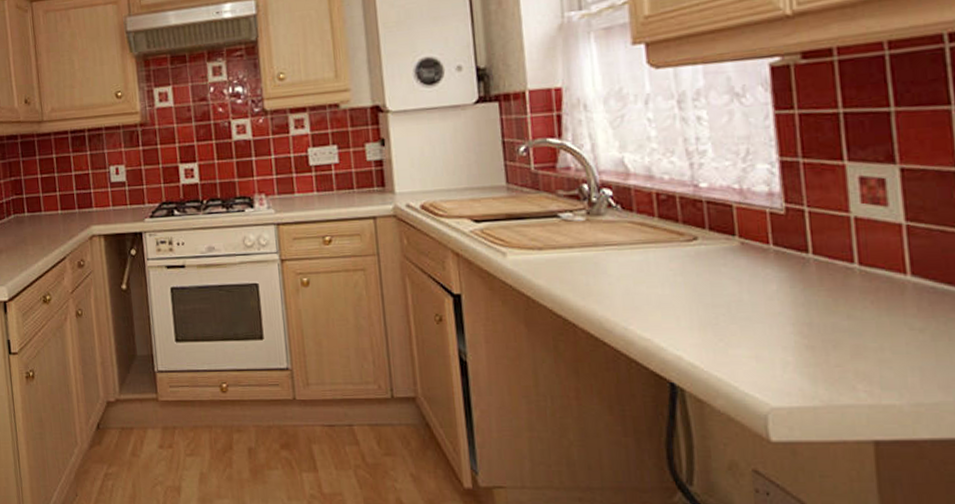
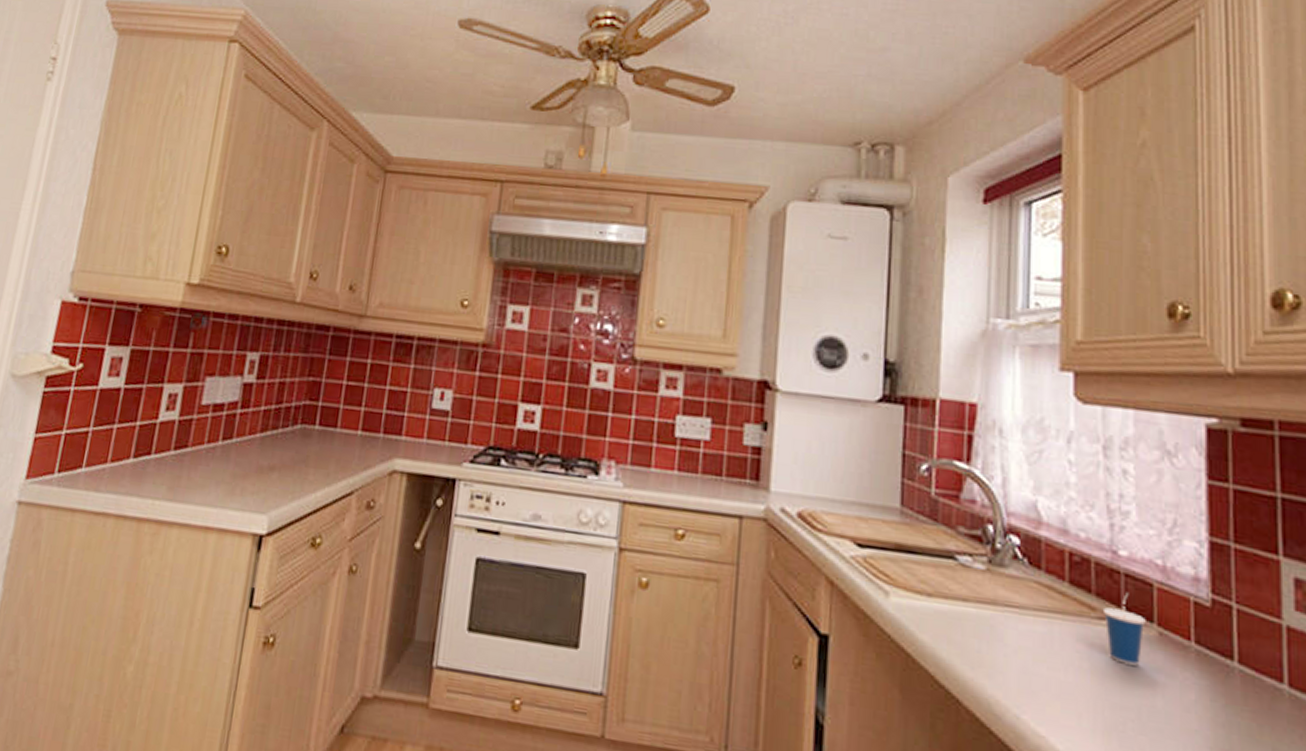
cup: none [689,216,729,272] -> present [1102,592,1146,666]

